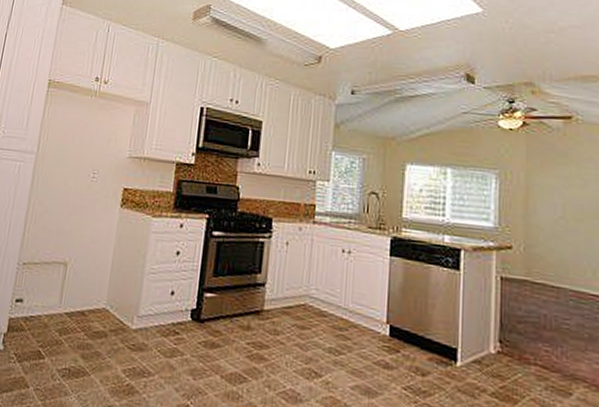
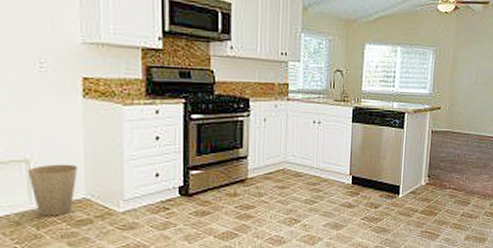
trash can: none [63,269,104,324] -> present [27,164,77,217]

